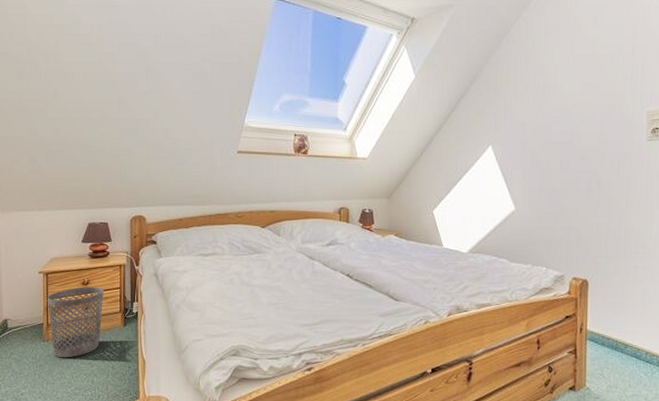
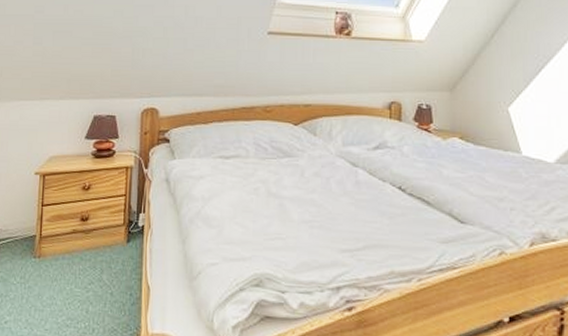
wastebasket: present [47,287,104,358] -> none [42,192,106,280]

